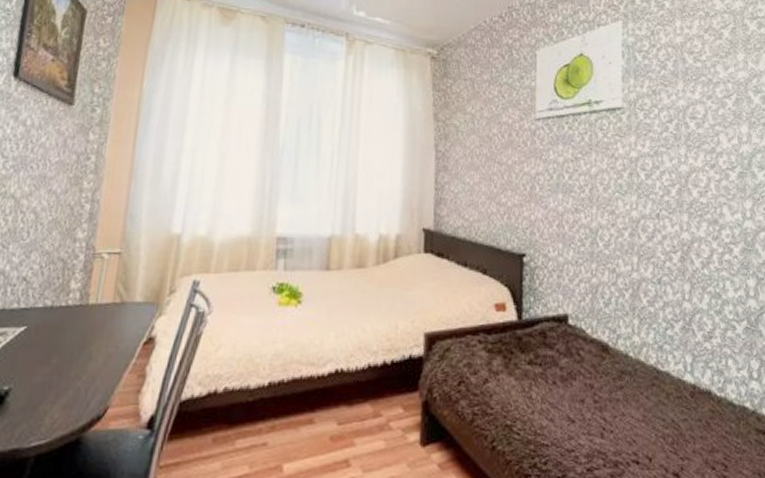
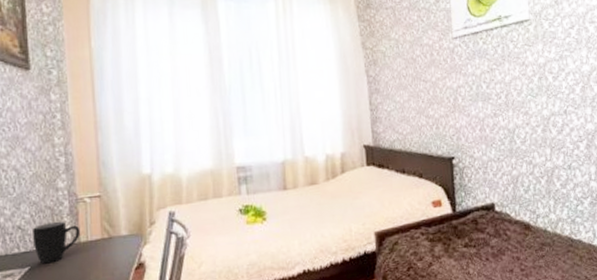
mug: none [35,276,91,325] -> present [33,221,81,264]

